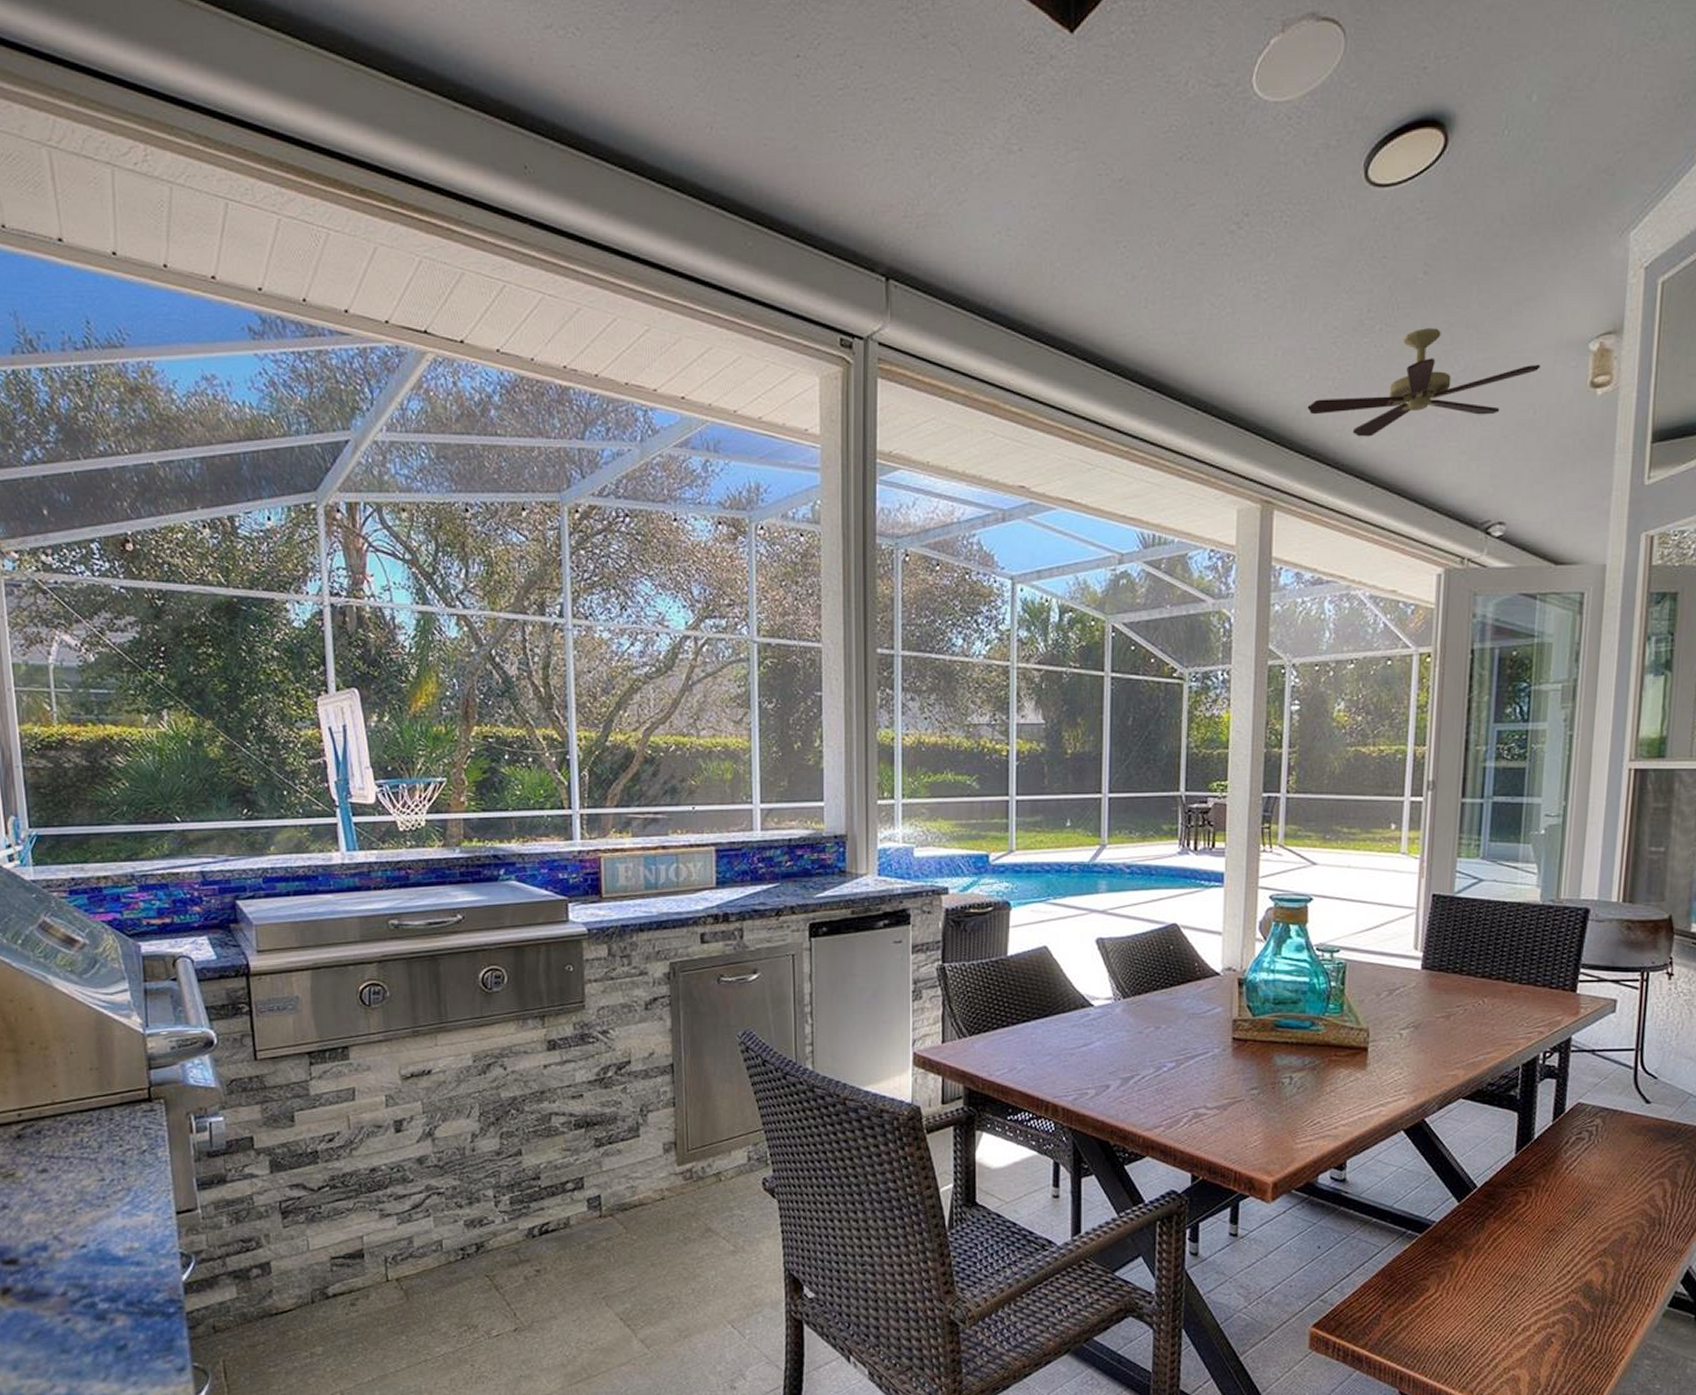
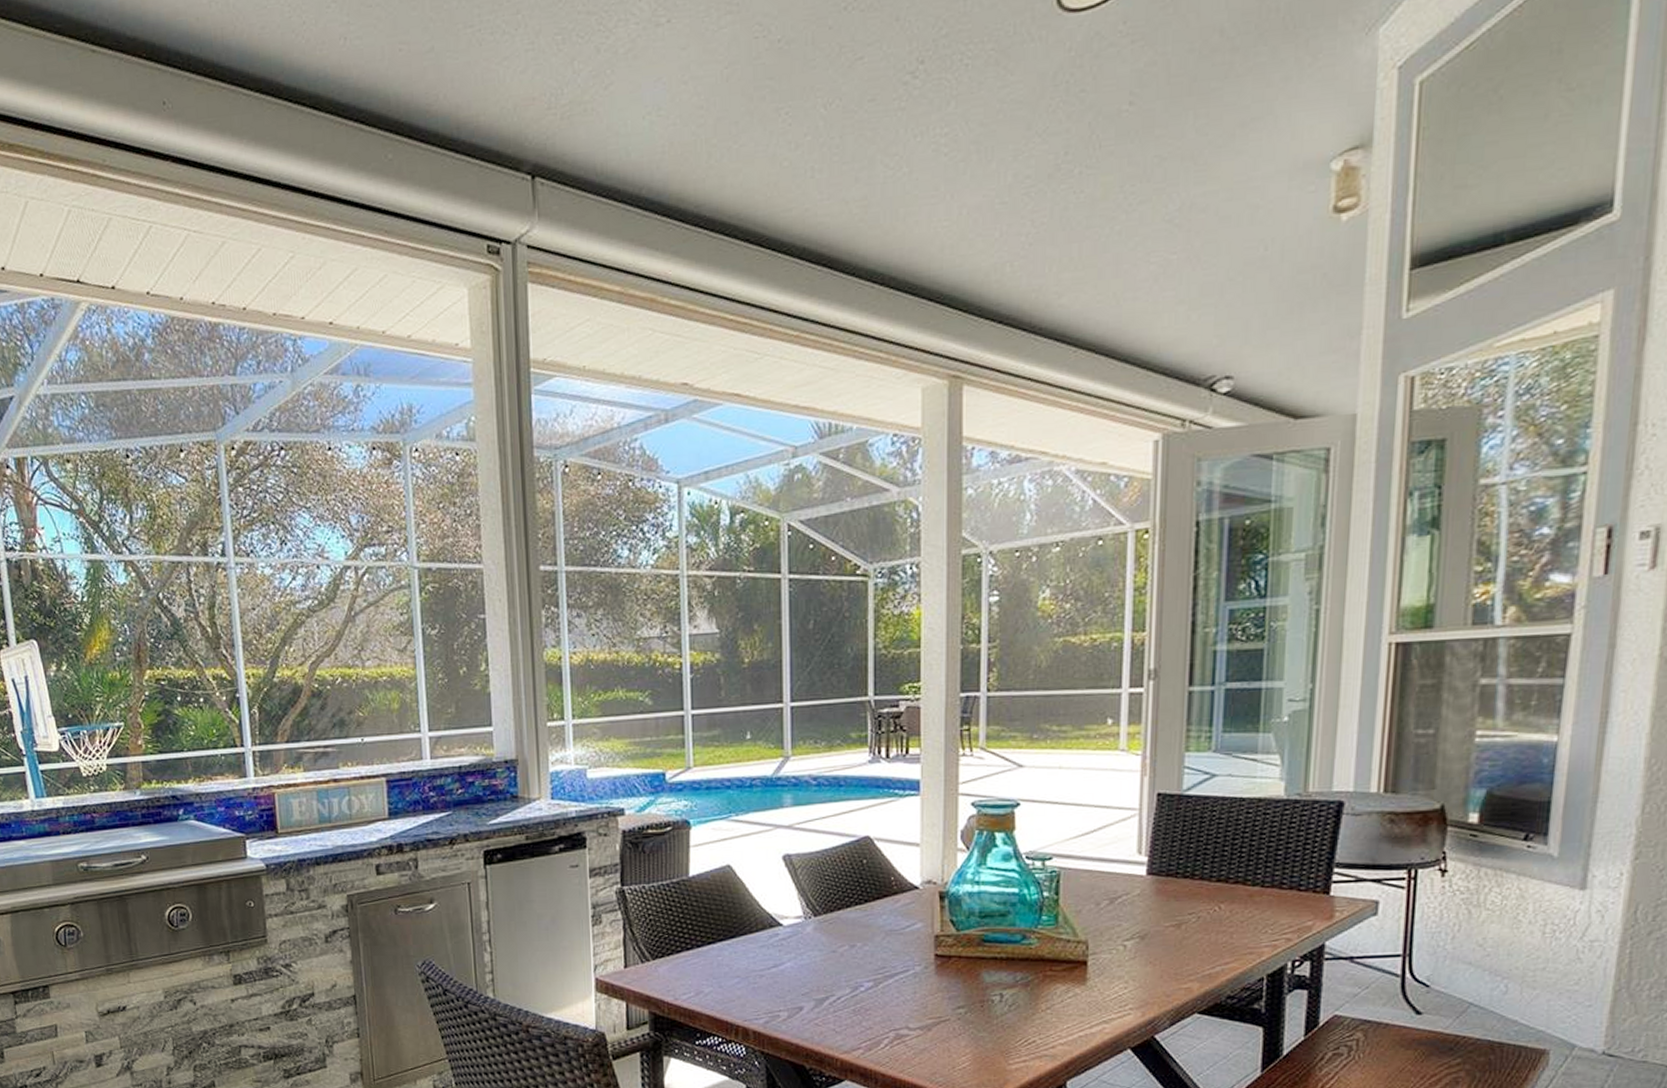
ceiling fan: present [1307,328,1541,437] -> none [997,164,1272,296]

